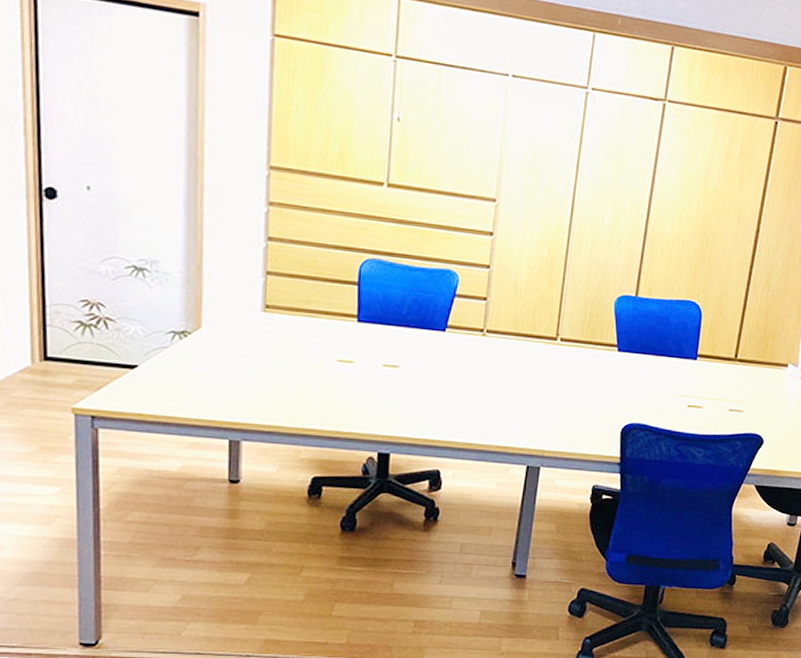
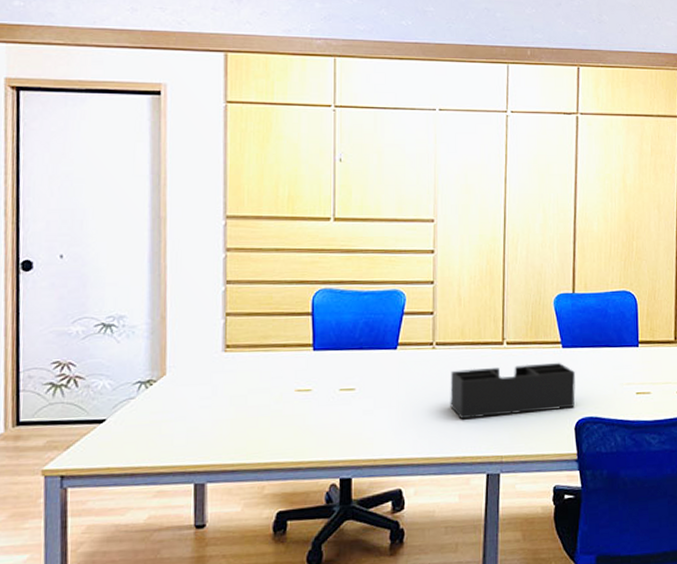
desk organizer: none [496,360,628,413] -> present [450,362,576,420]

